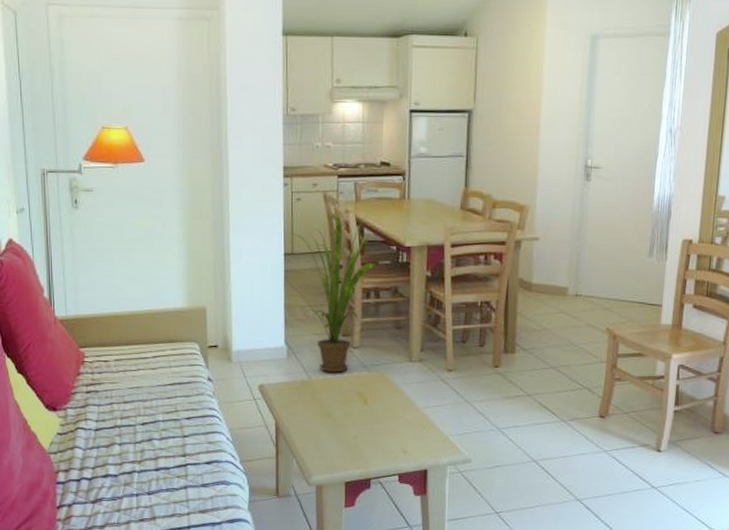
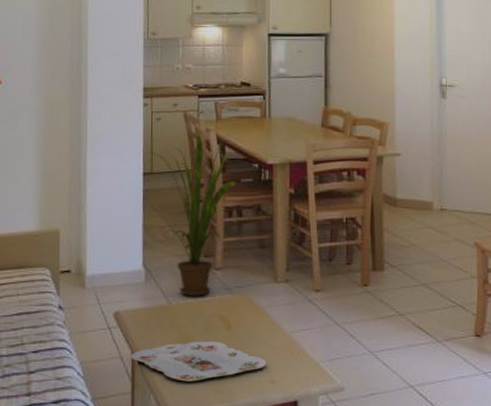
serving tray: none [274,413,399,449] -> present [130,341,266,382]

